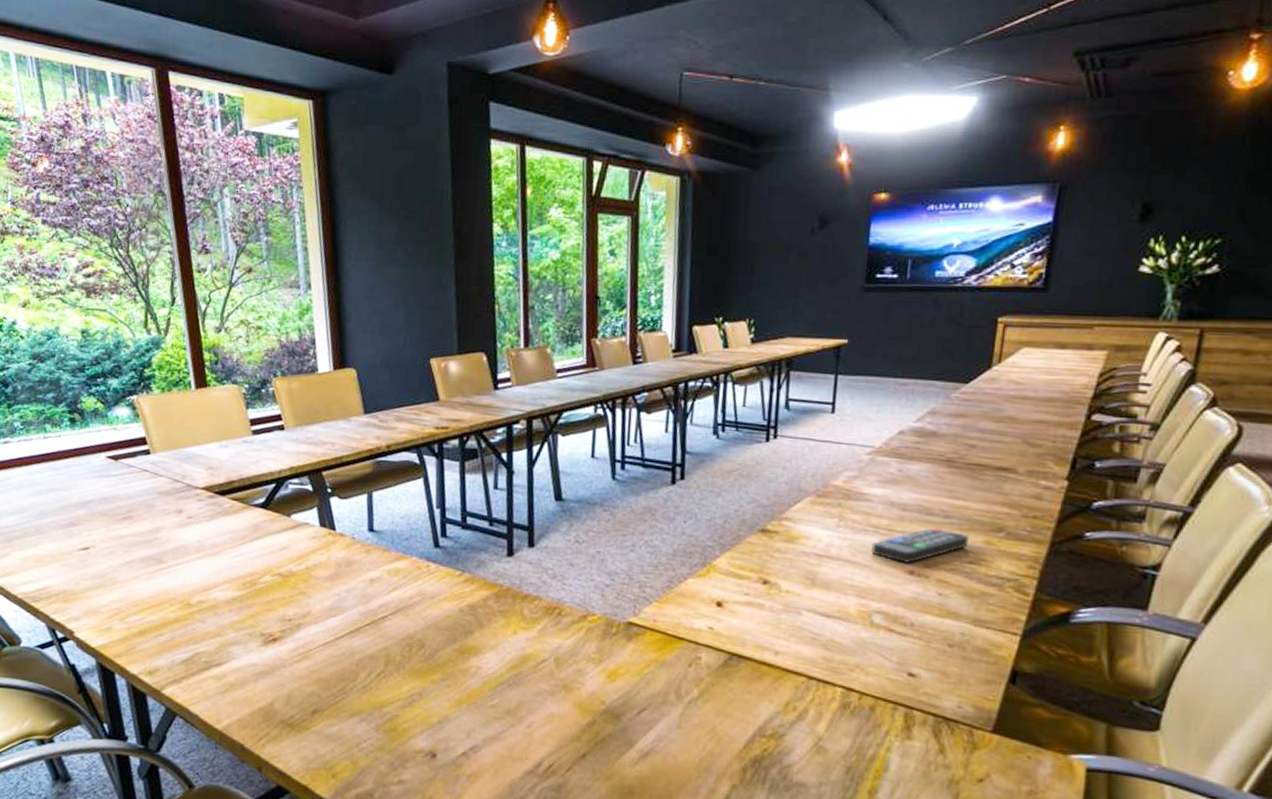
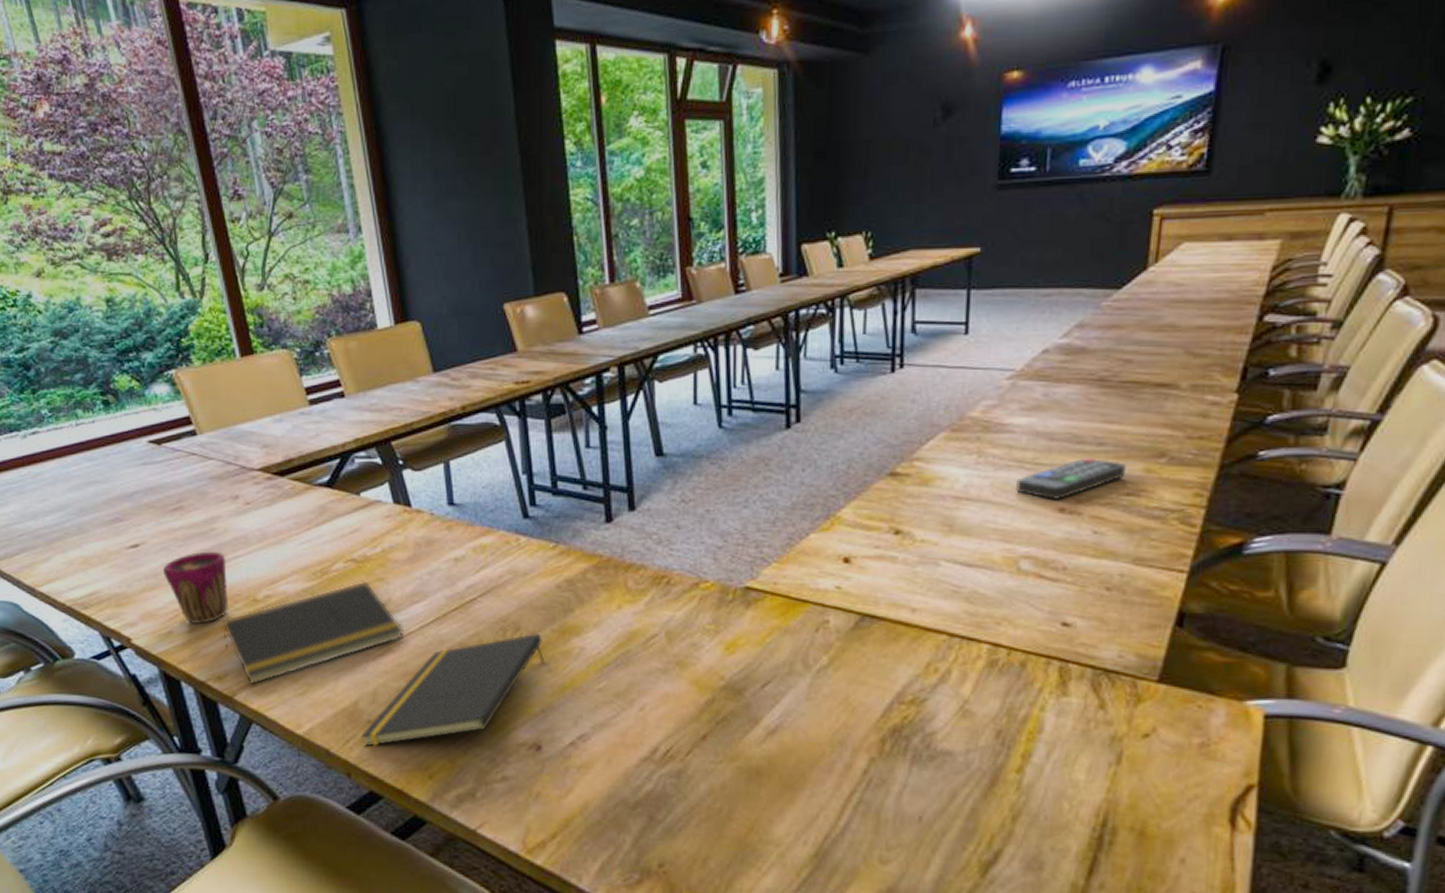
cup: none [109,557,166,623] -> present [163,551,229,624]
notepad: none [157,593,321,681] -> present [222,581,405,685]
notepad: none [273,651,445,745] -> present [360,633,545,747]

